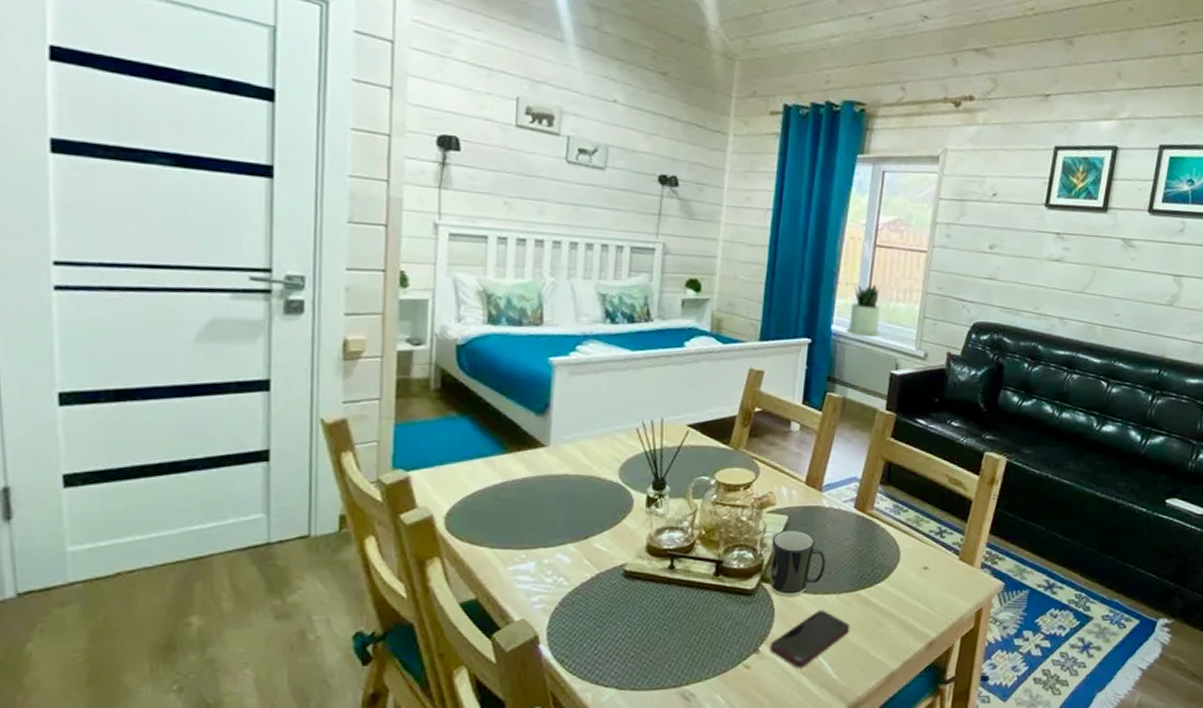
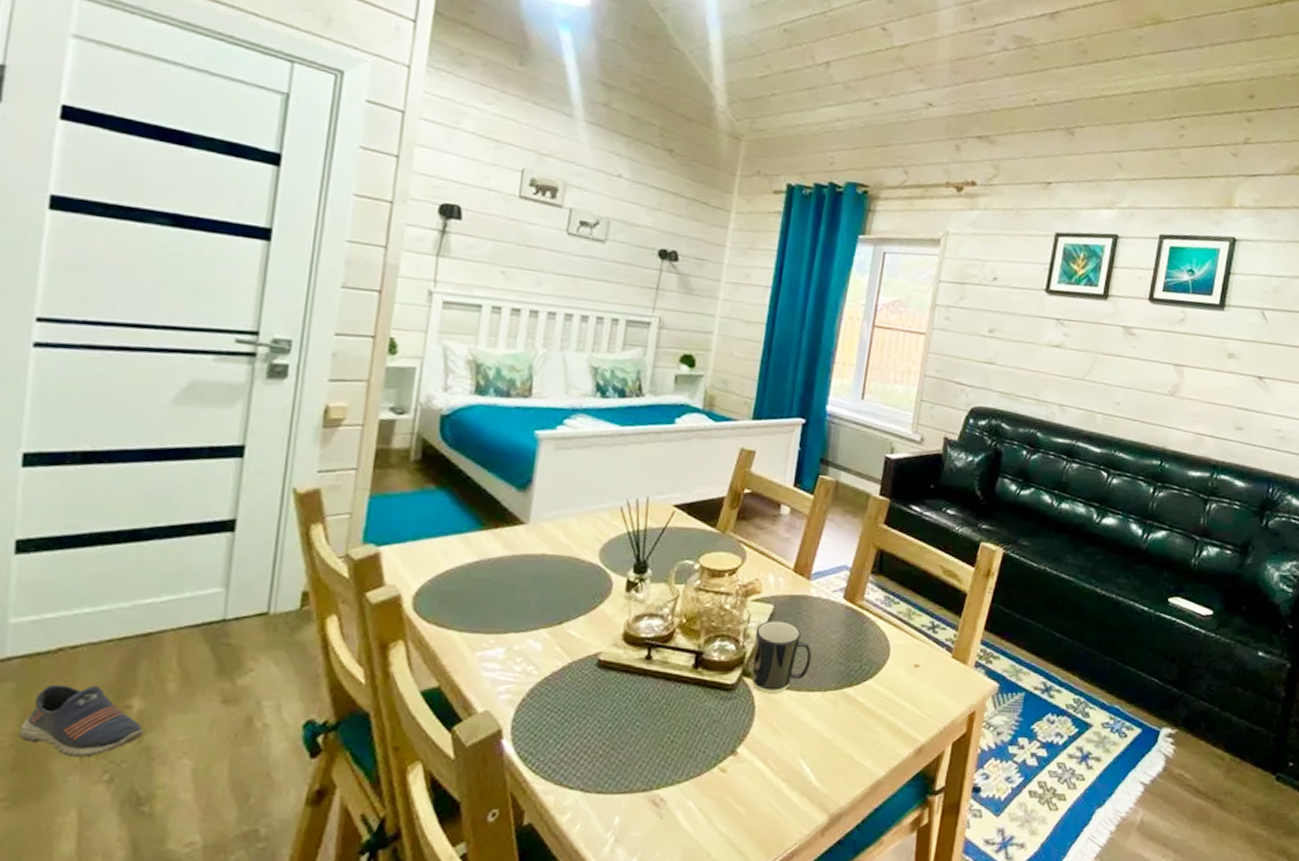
shoe: none [89,605,205,670] -> present [18,684,143,757]
smartphone: present [770,610,851,668] -> none [748,708,835,772]
planter: present [846,284,880,338] -> none [841,365,877,420]

